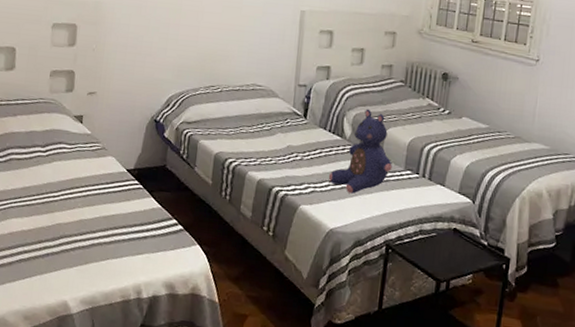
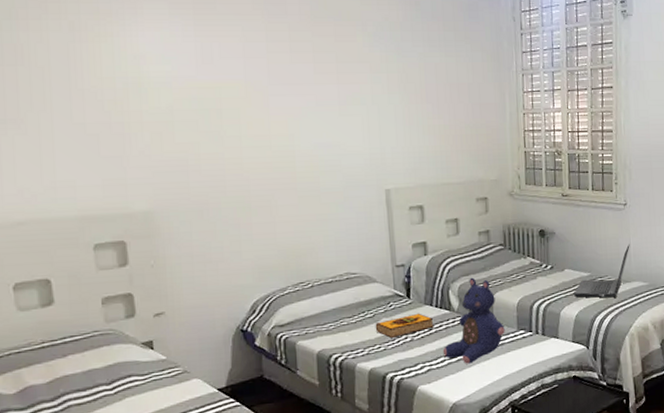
hardback book: none [270,134,325,154] -> present [375,313,434,338]
laptop computer: none [467,102,536,156] -> present [573,244,630,298]

